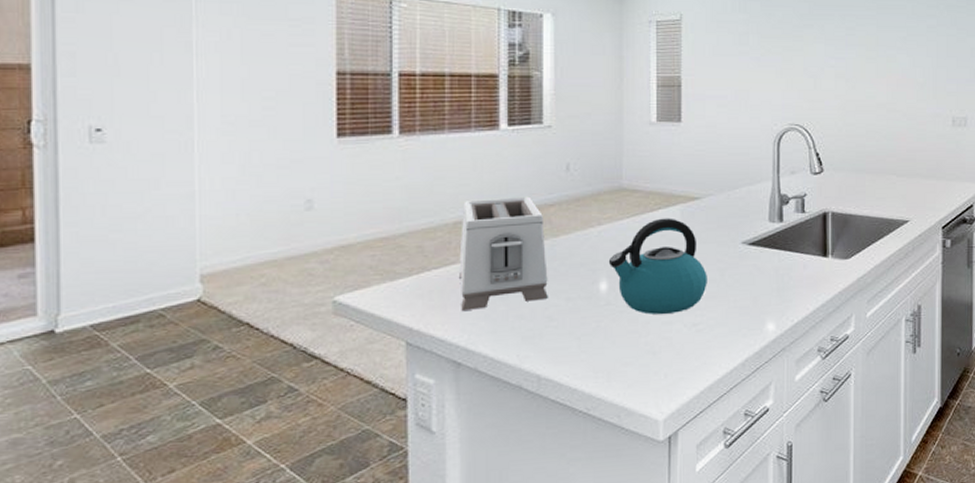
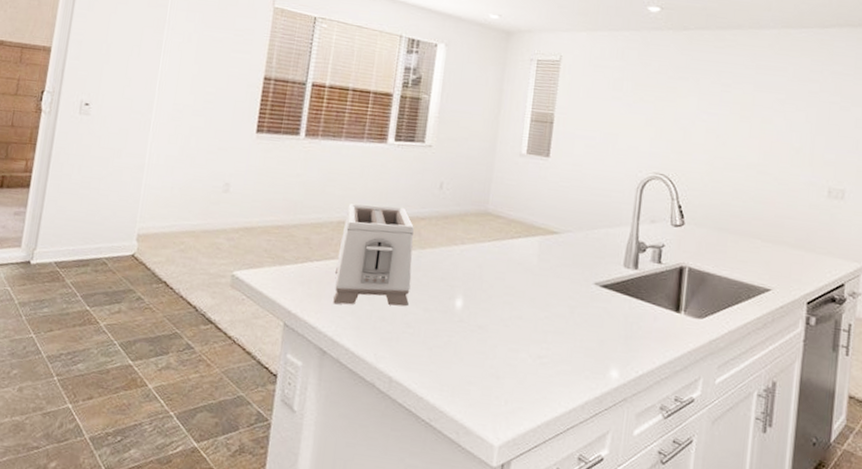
kettle: present [608,218,707,314] -> none [466,246,558,342]

